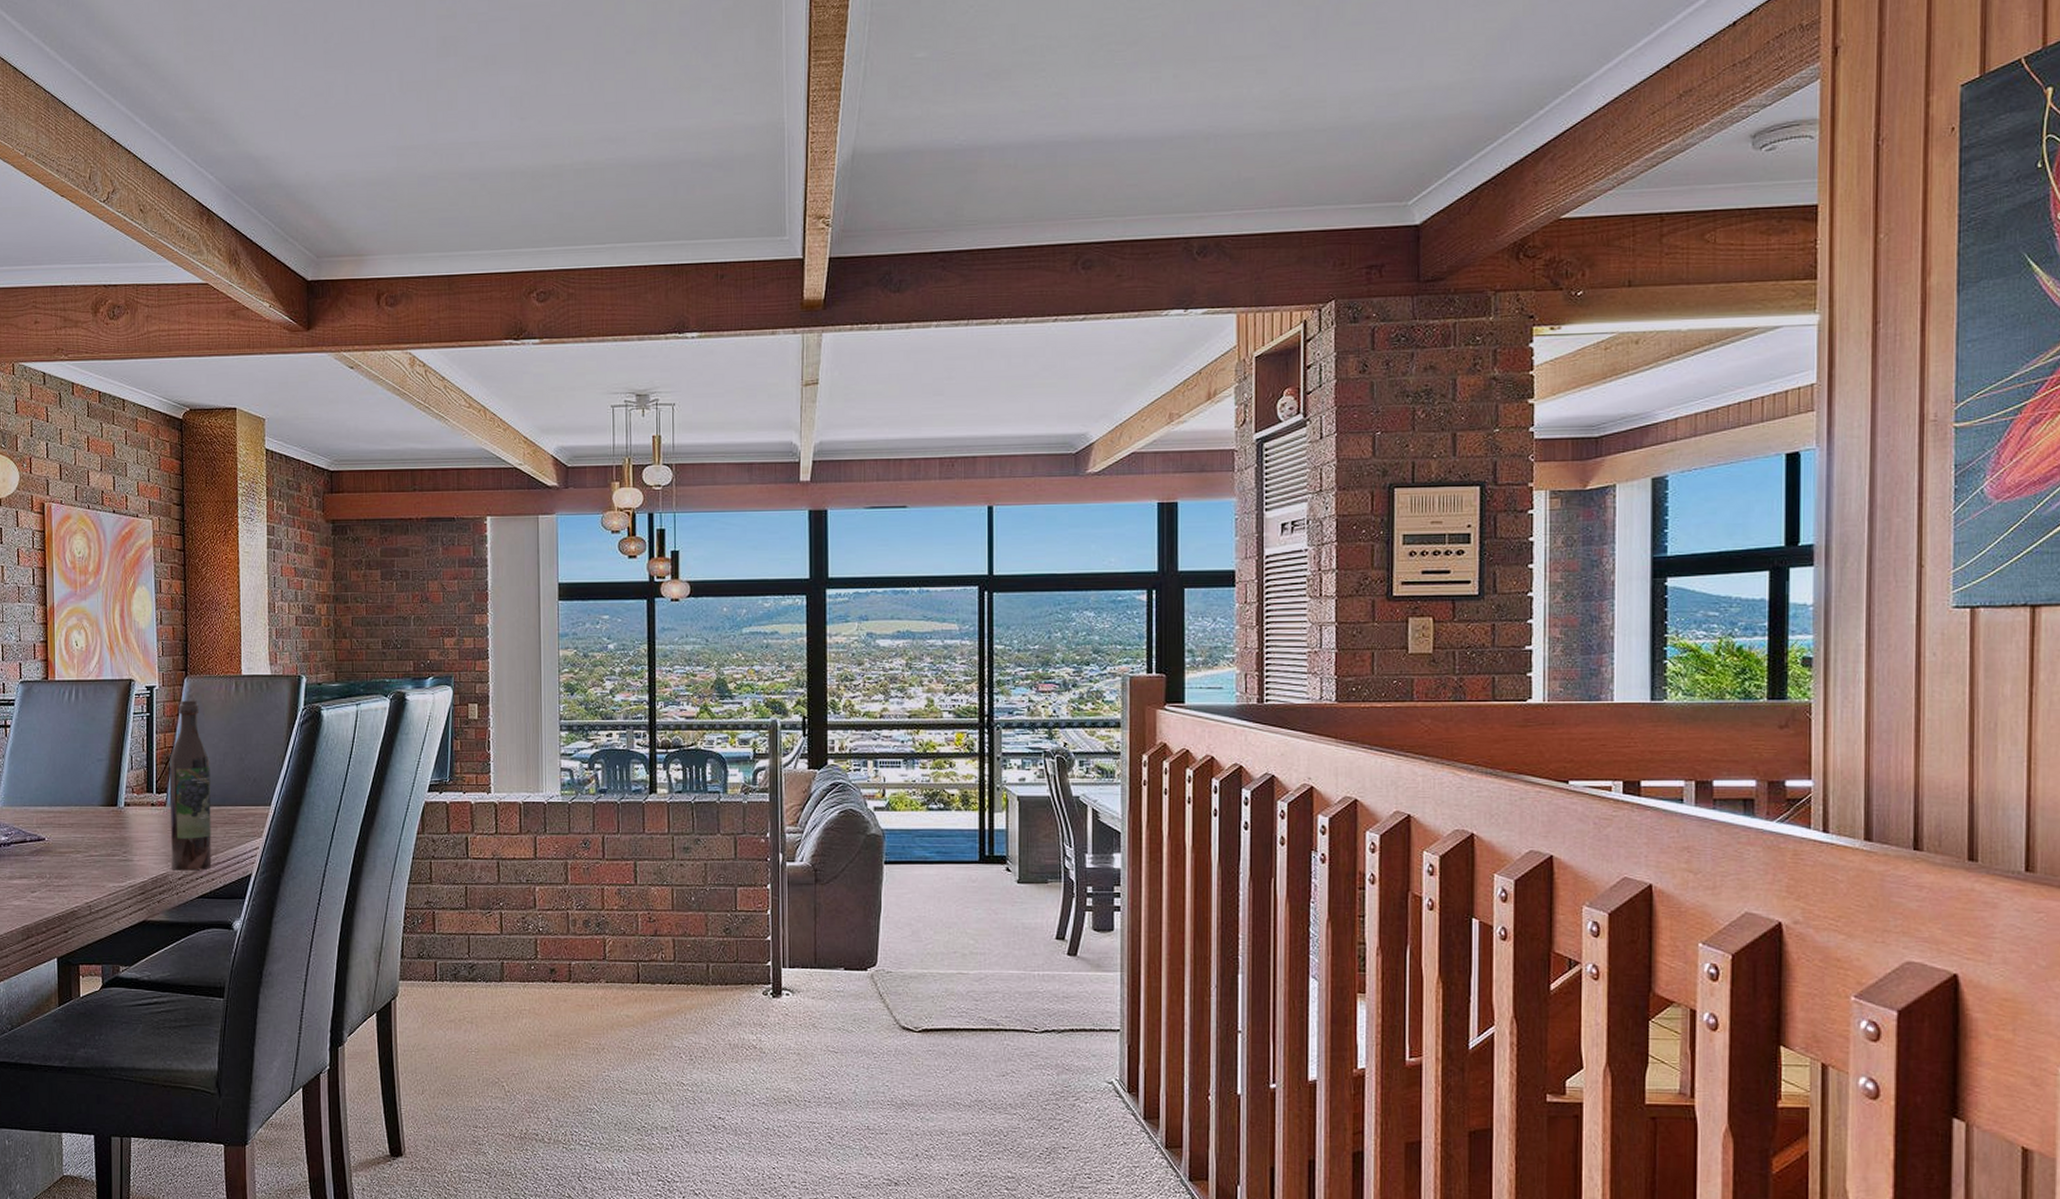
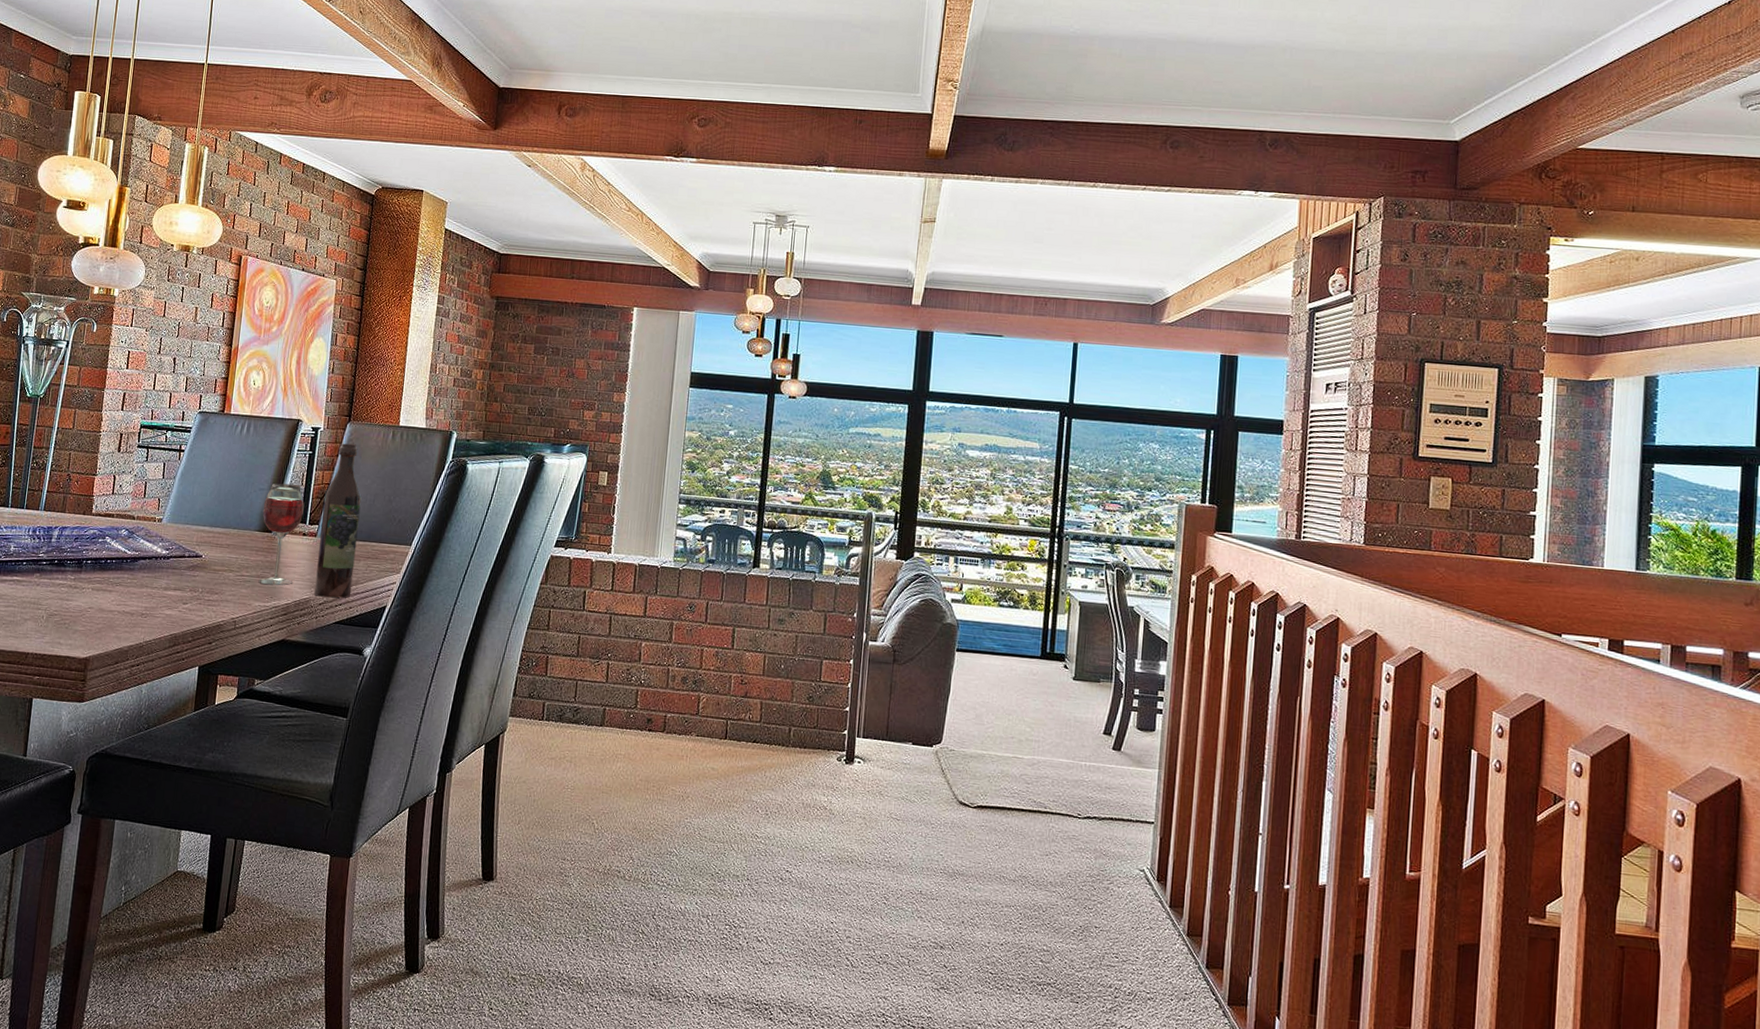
wineglass: none [104,751,149,864] -> present [258,483,304,586]

